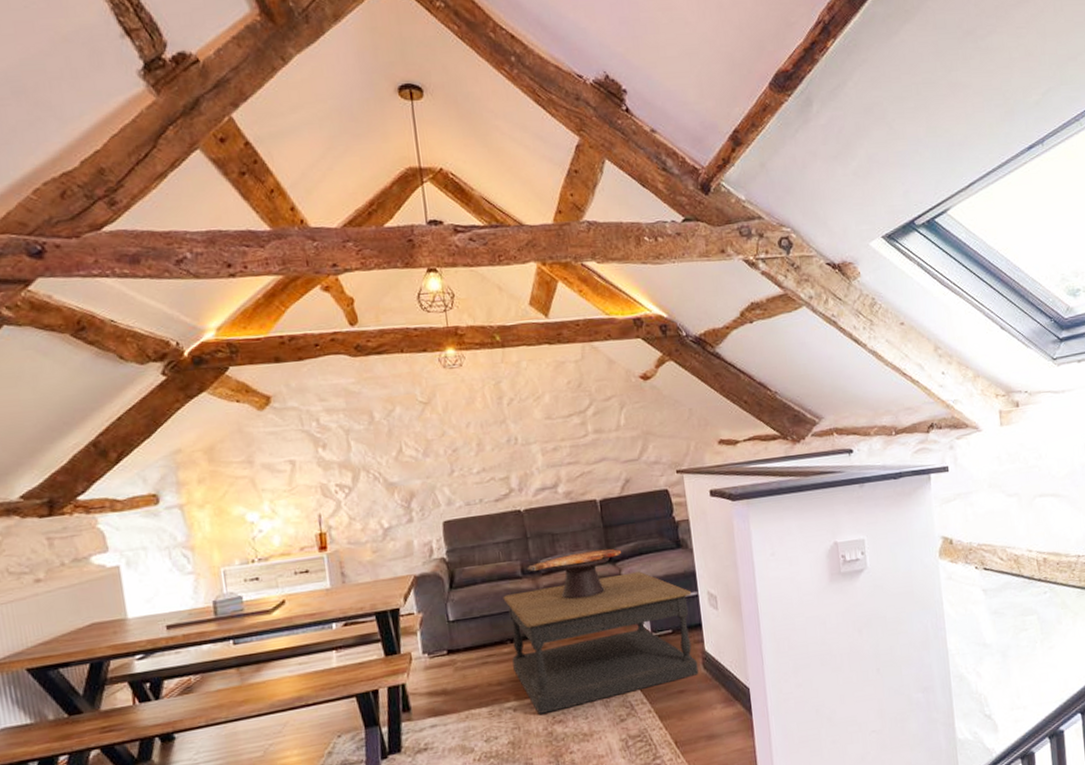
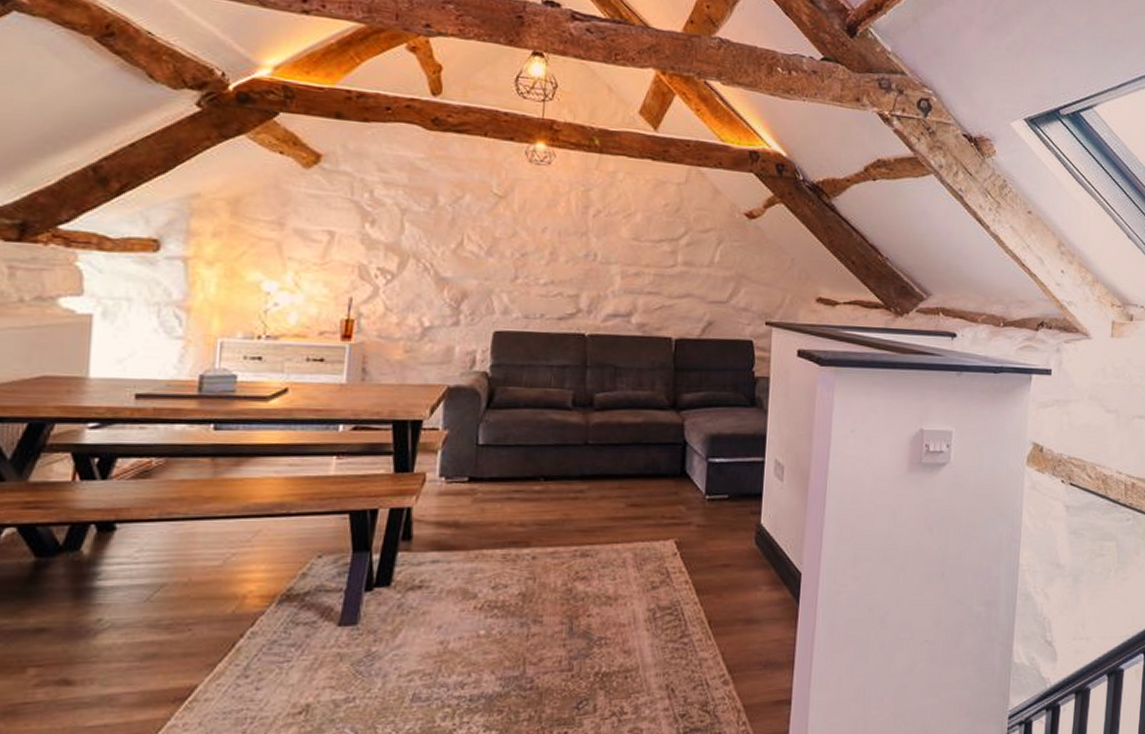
coffee table: present [503,571,699,714] -> none [541,424,758,566]
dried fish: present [527,548,621,600] -> none [579,392,688,444]

